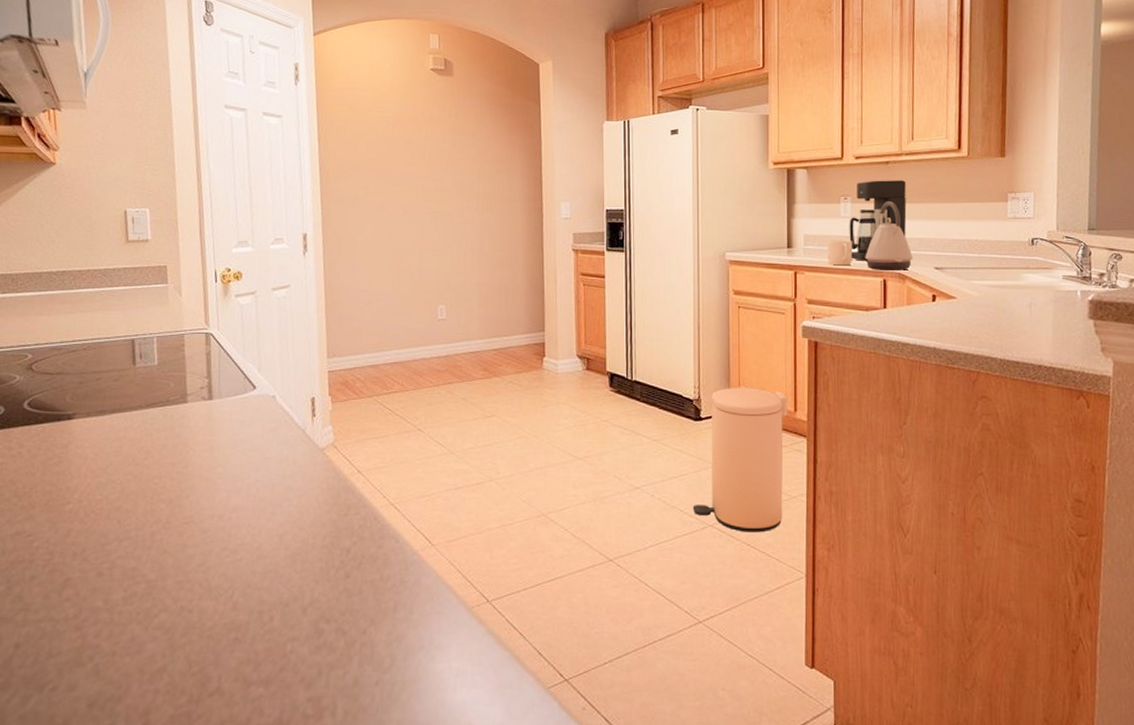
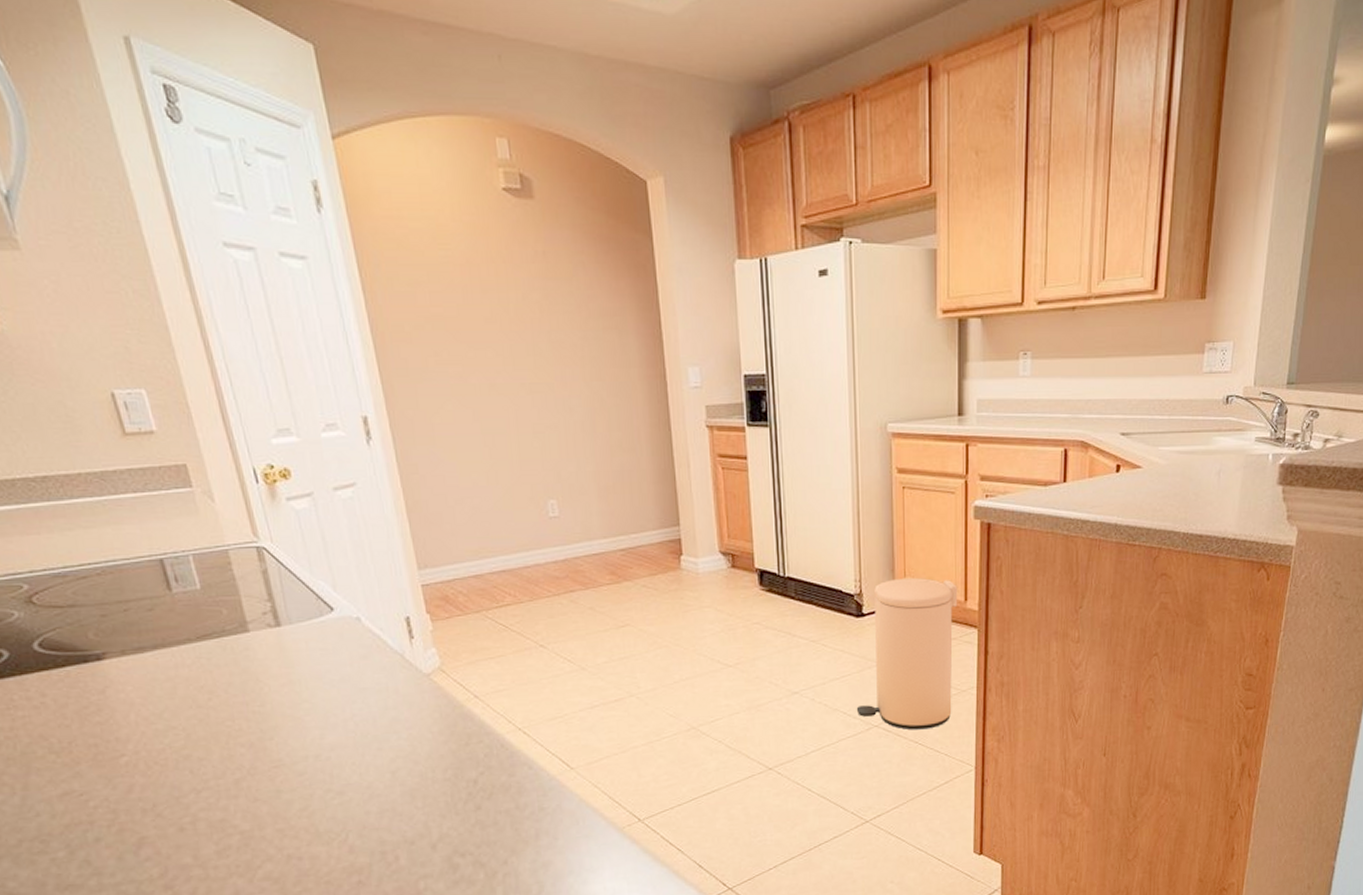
mug: present [828,240,853,266] -> none [1004,405,1032,435]
coffee maker: present [849,180,907,261] -> none [1028,330,1093,428]
kettle: present [865,201,913,272] -> none [1045,356,1098,440]

